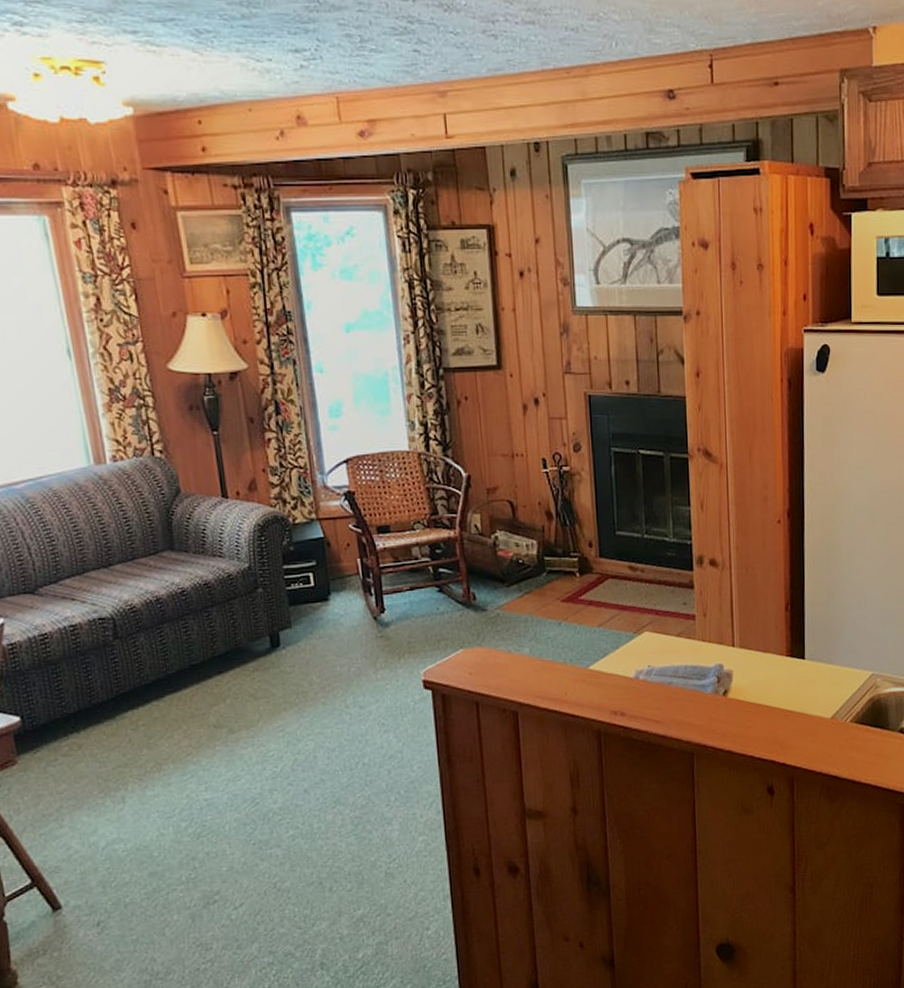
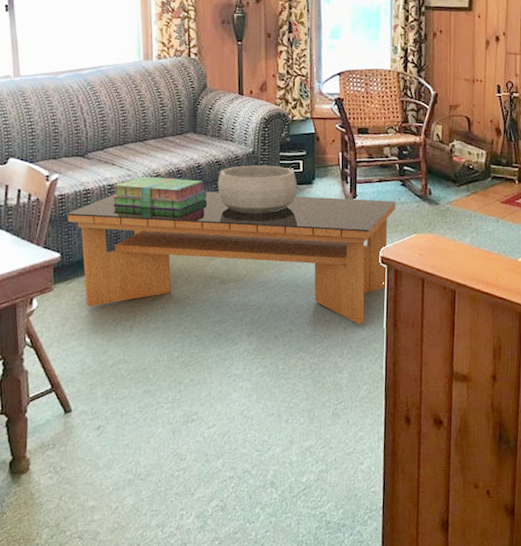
coffee table: none [22,612,435,778] -> present [67,191,396,324]
stack of books: none [77,609,198,650] -> present [112,176,207,210]
decorative bowl: none [209,582,311,644] -> present [217,165,298,213]

